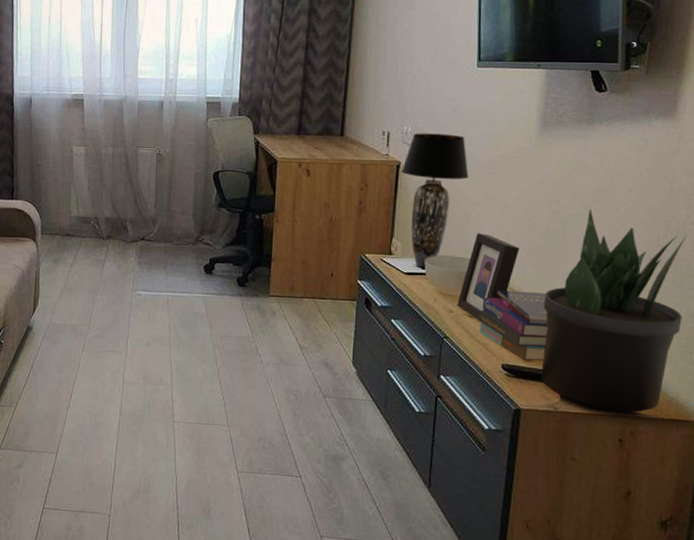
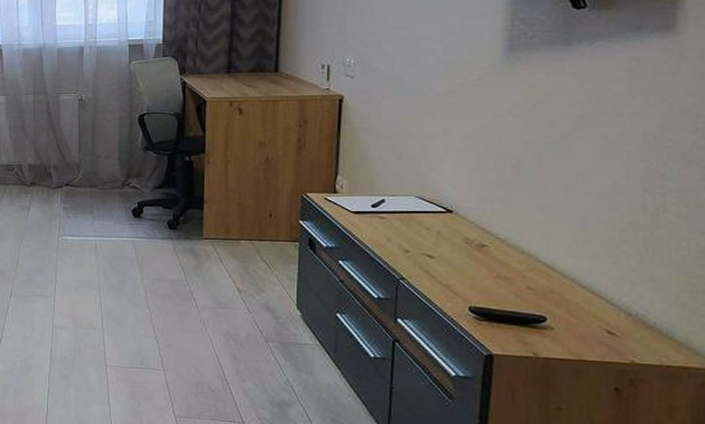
table lamp: present [401,133,469,268] -> none [345,64,423,206]
bowl: present [424,255,470,298] -> none [375,192,428,237]
picture frame: present [457,233,520,319] -> none [414,167,486,259]
books: present [476,289,548,362] -> none [437,227,523,304]
planter: present [541,208,687,413] -> none [516,137,694,360]

